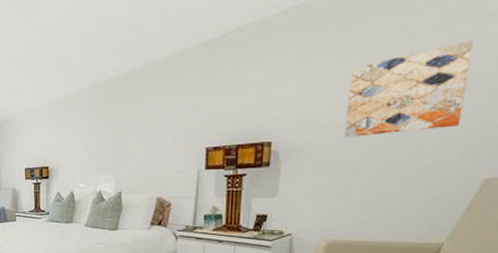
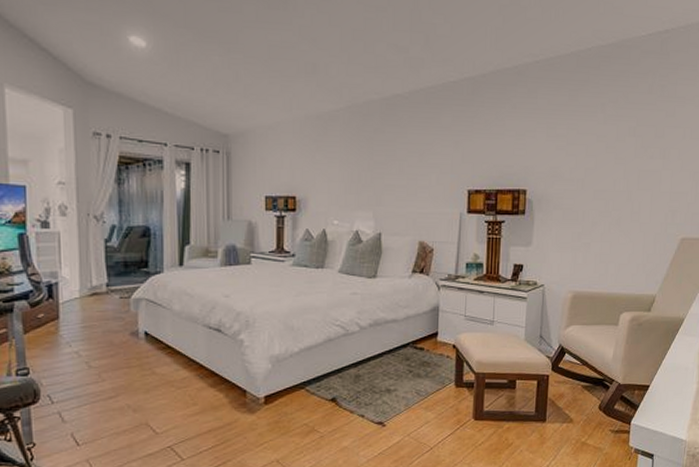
wall art: present [343,40,473,138] -> none [584,117,670,192]

